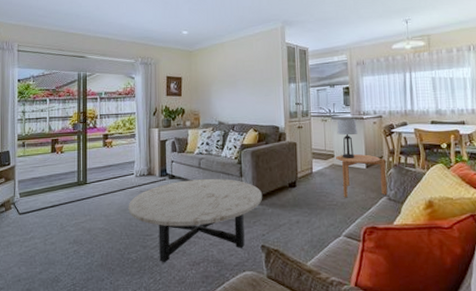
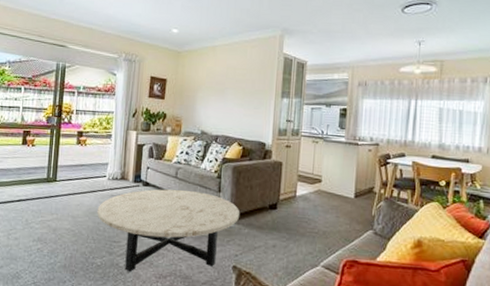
side table: present [335,154,388,198] -> none [322,181,377,228]
lamp: present [337,119,357,158] -> none [327,142,351,186]

